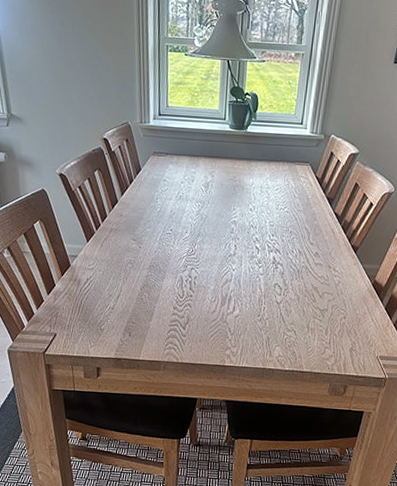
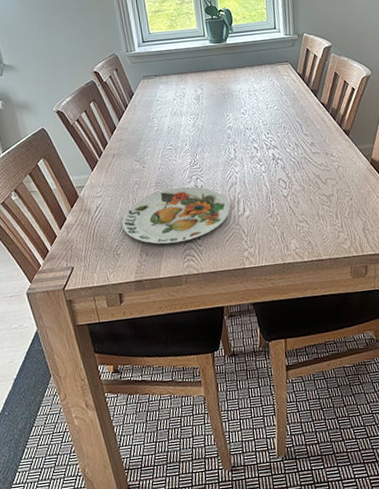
plate: none [109,274,221,329] -> present [121,187,230,244]

